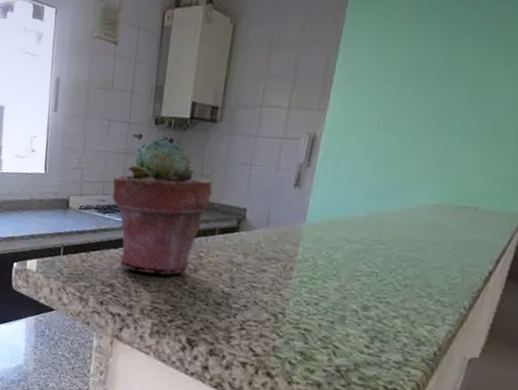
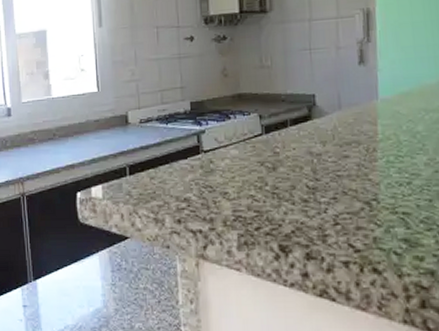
potted succulent: present [112,139,213,275] -> none [170,36,276,180]

